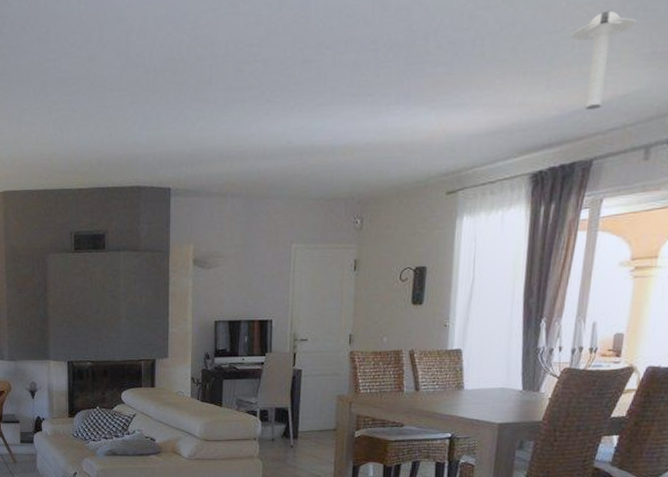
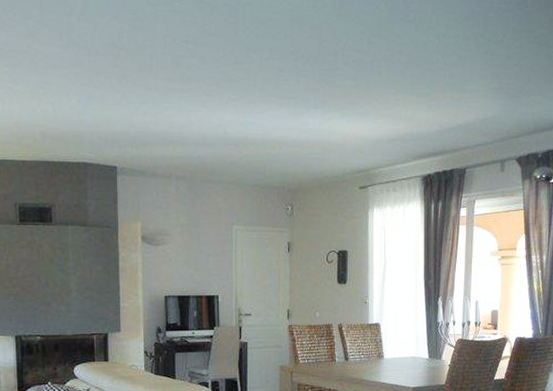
ceiling light: present [571,10,638,111] -> none [443,51,488,129]

